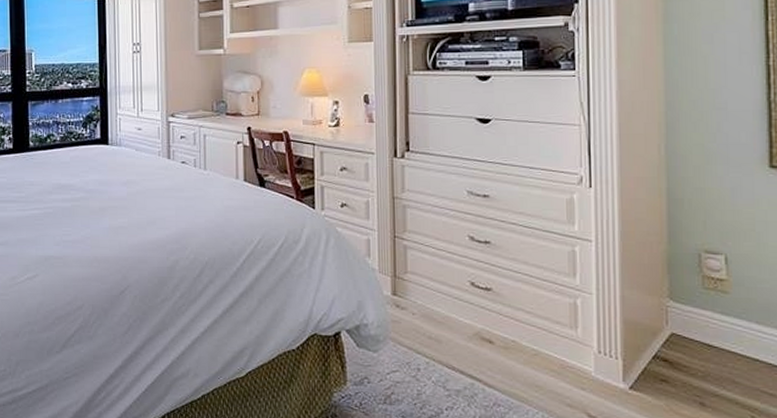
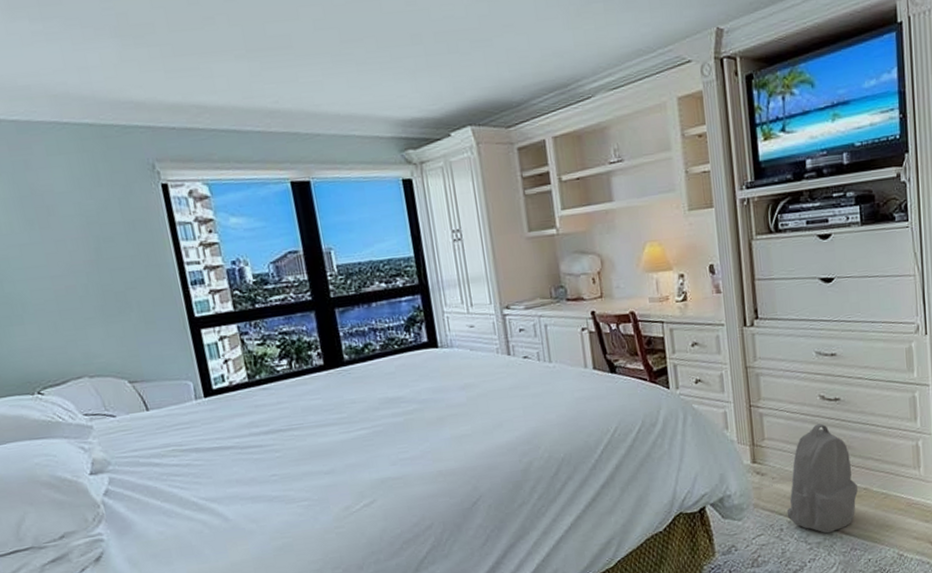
backpack: none [425,265,505,383] -> present [786,423,858,534]

